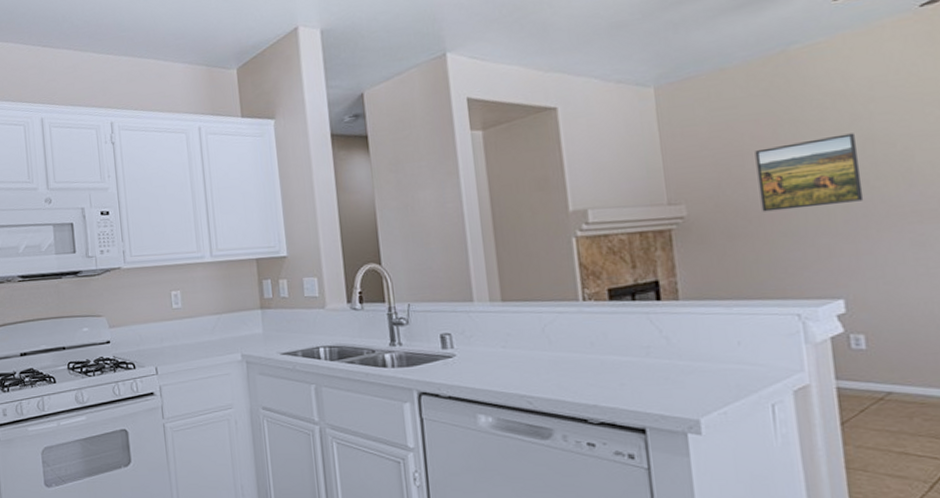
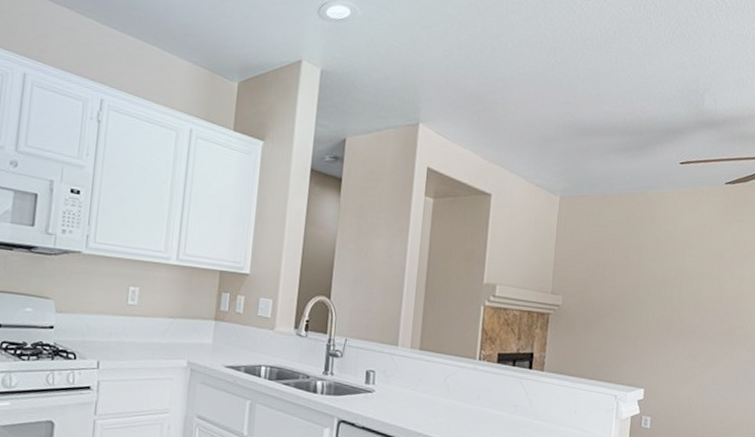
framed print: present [755,133,864,212] -> none [609,263,673,317]

